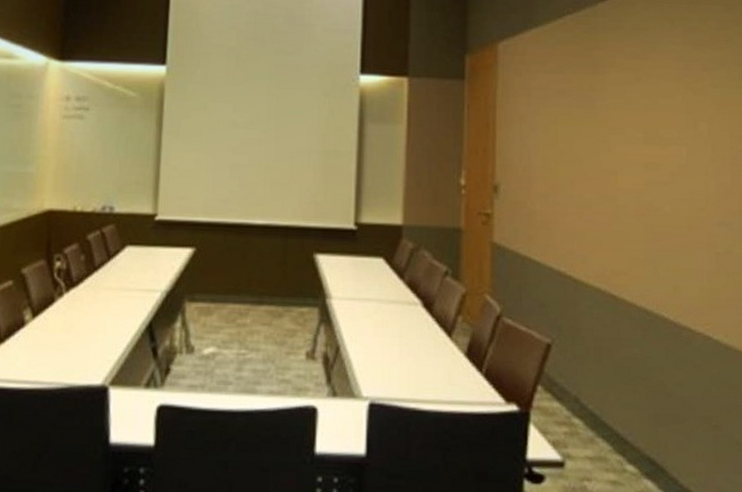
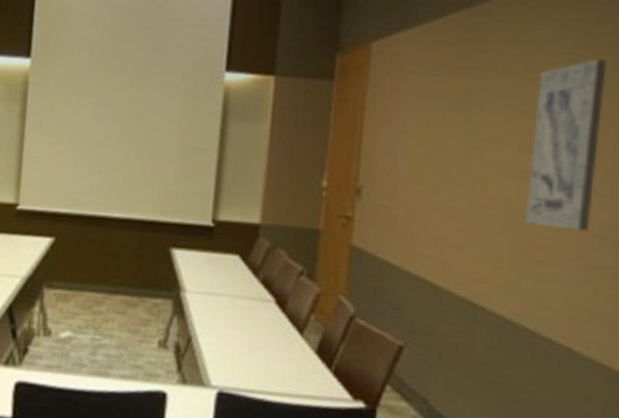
wall art: none [655,53,716,220] -> present [525,58,607,232]

